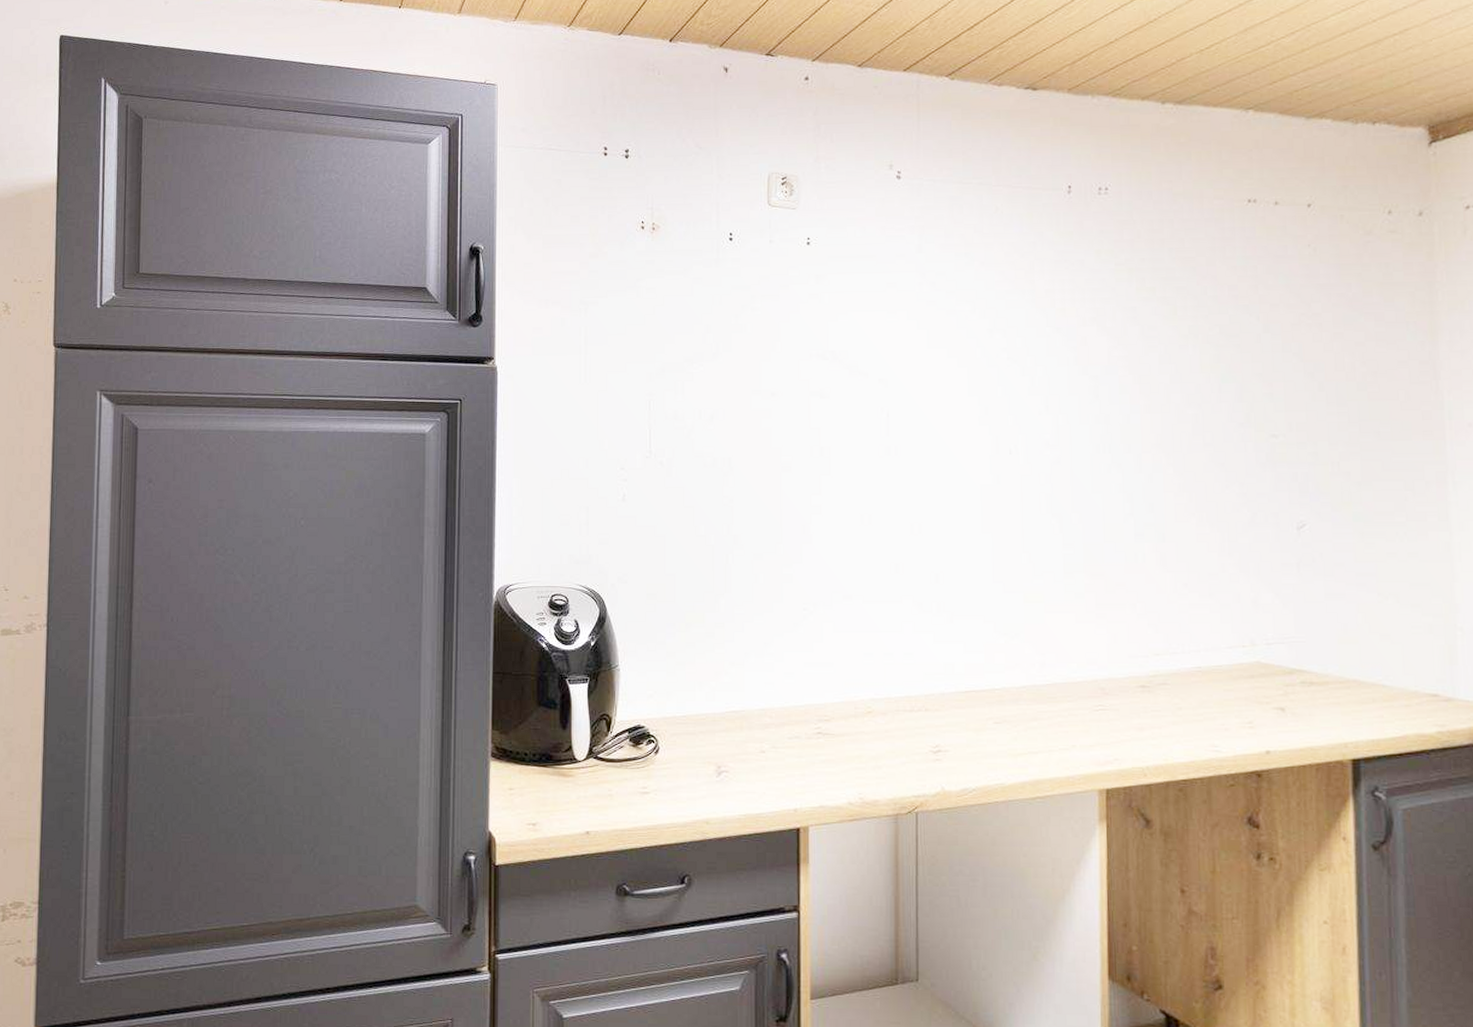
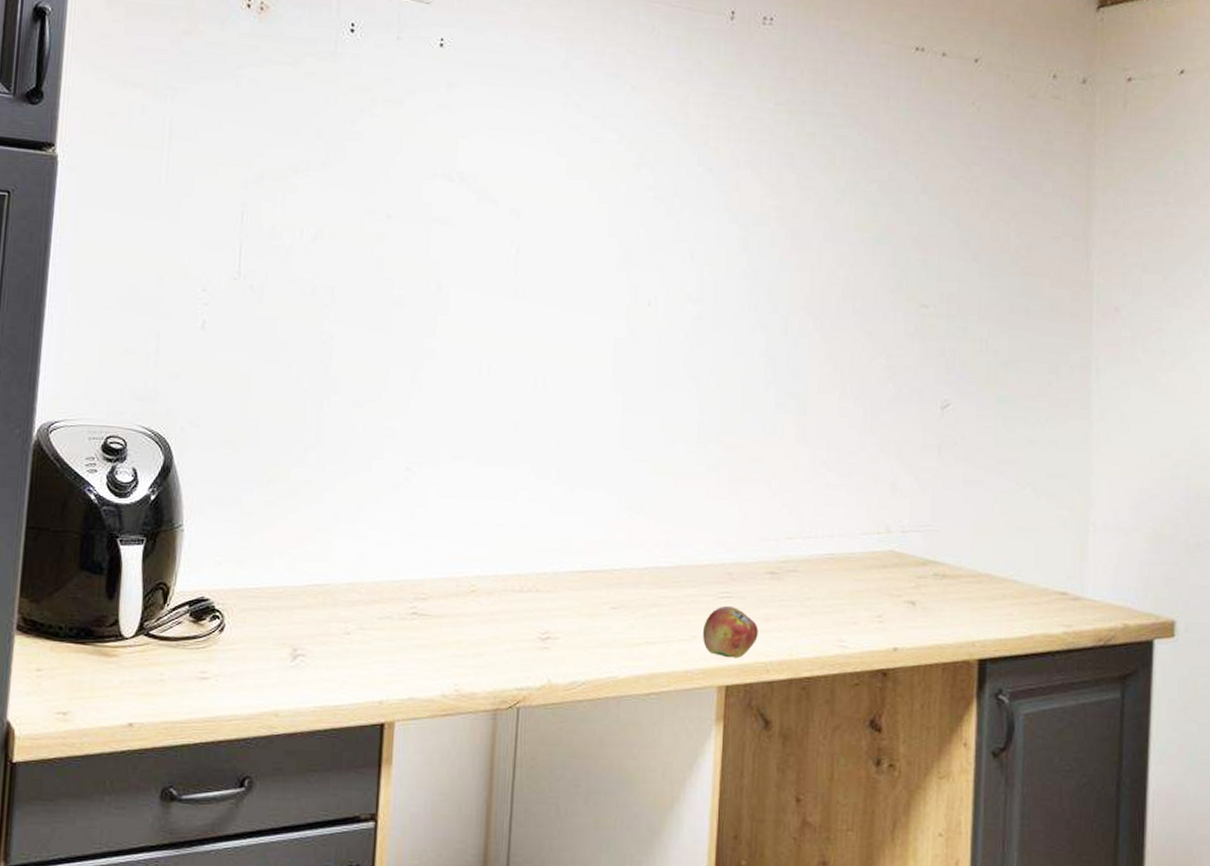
fruit: none [1081,717,1134,765] -> present [703,605,758,659]

